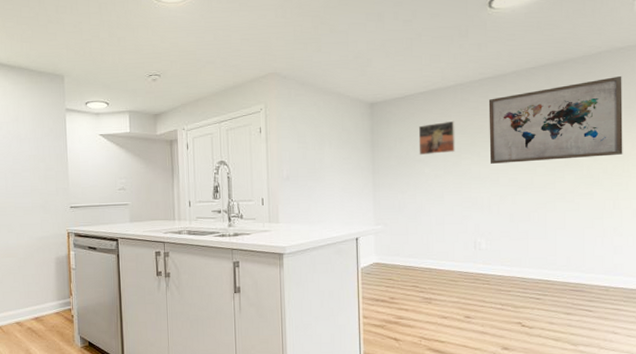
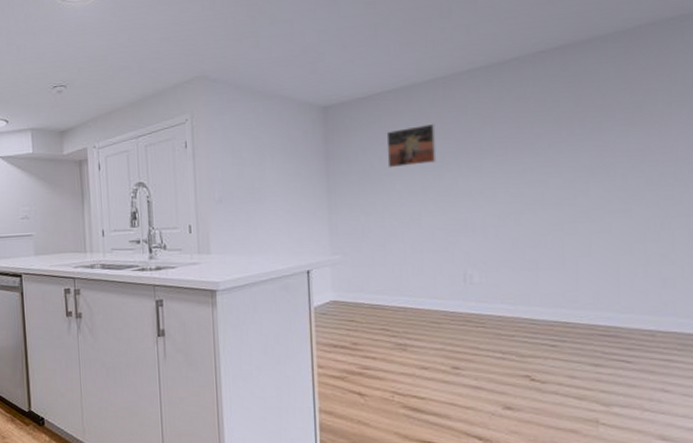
wall art: present [488,75,623,164] -> none [481,54,675,176]

